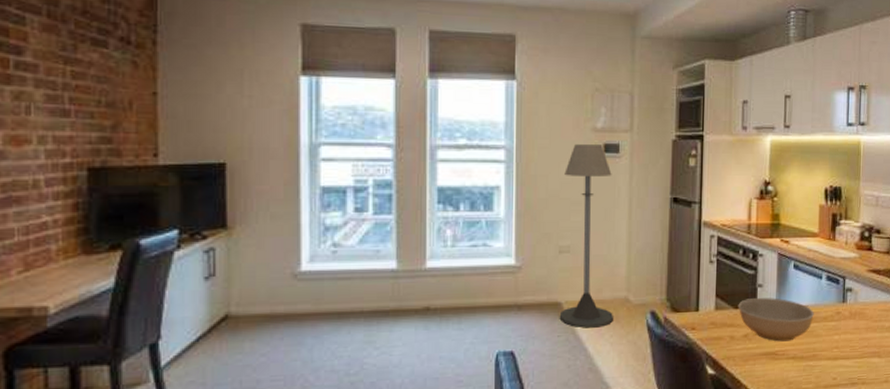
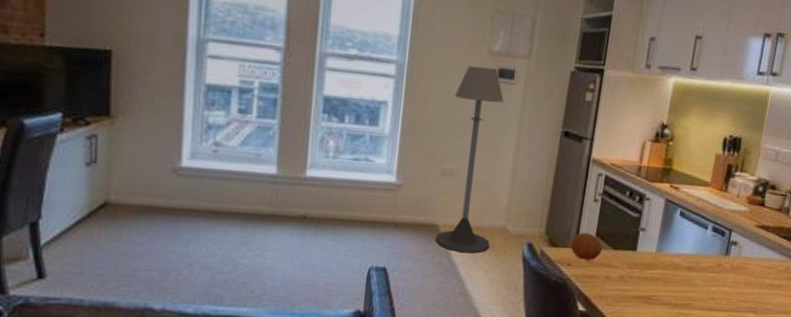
fruit: none [692,295,724,322] -> present [570,233,603,260]
bowl: present [738,297,814,342] -> none [617,240,695,288]

